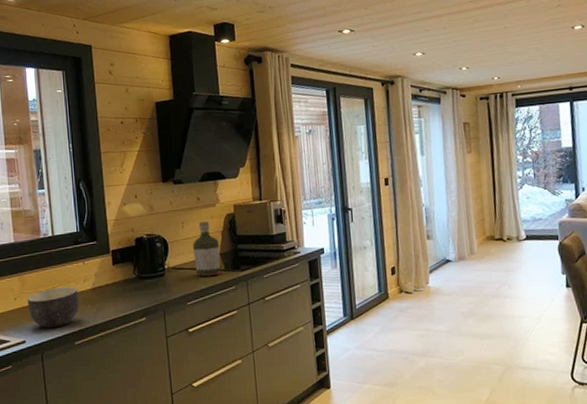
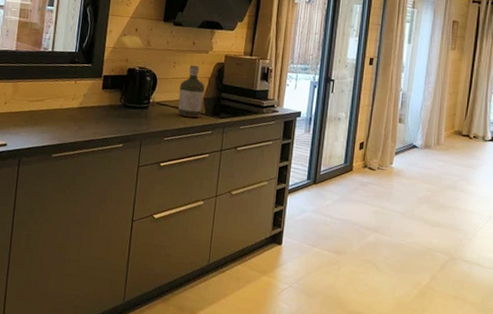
bowl: present [27,286,79,328] -> none [15,99,65,137]

